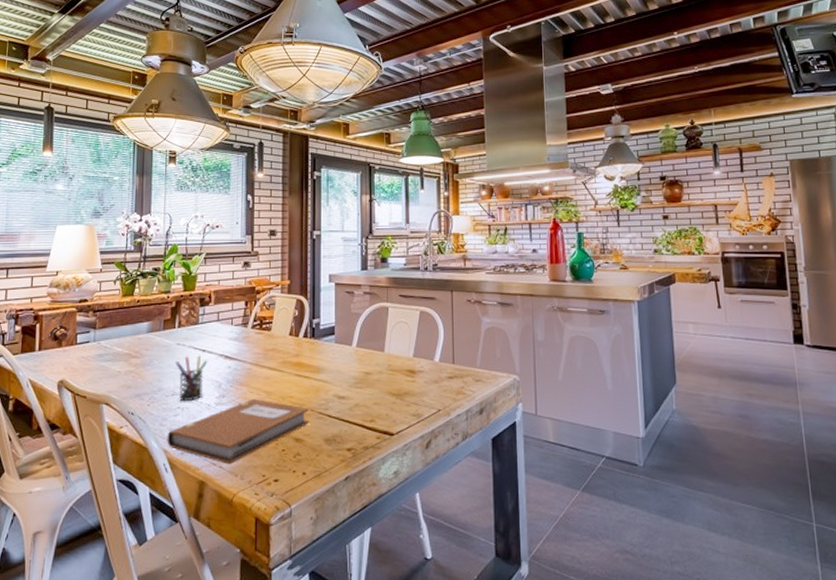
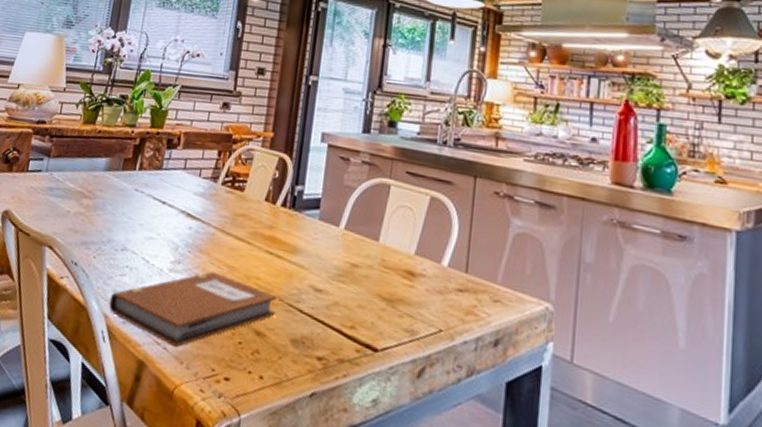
pen holder: present [176,355,208,402] -> none [129,206,167,262]

